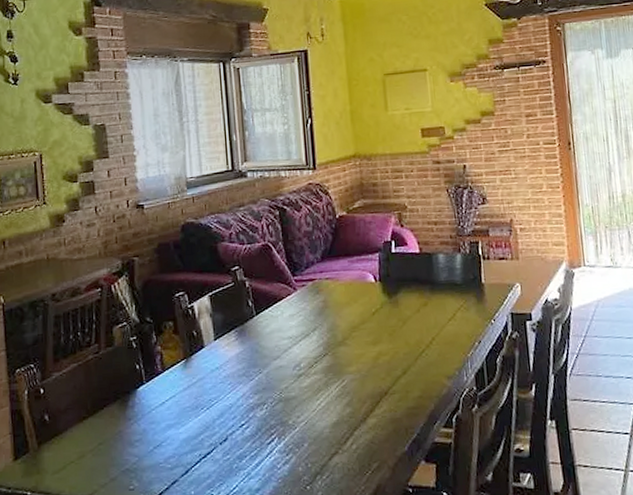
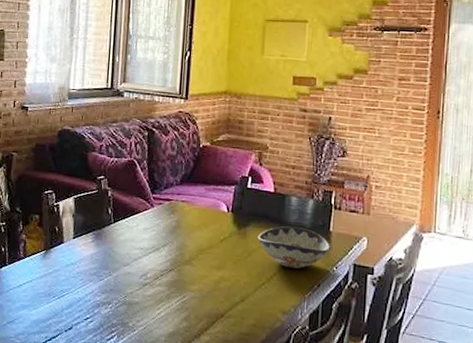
decorative bowl: none [410,284,485,330] -> present [258,226,330,269]

